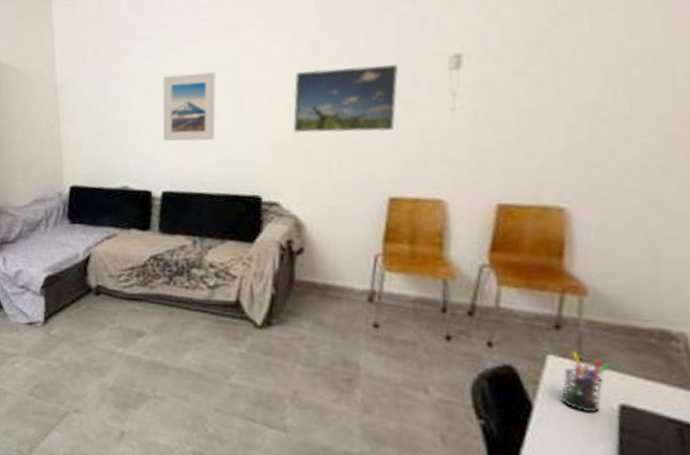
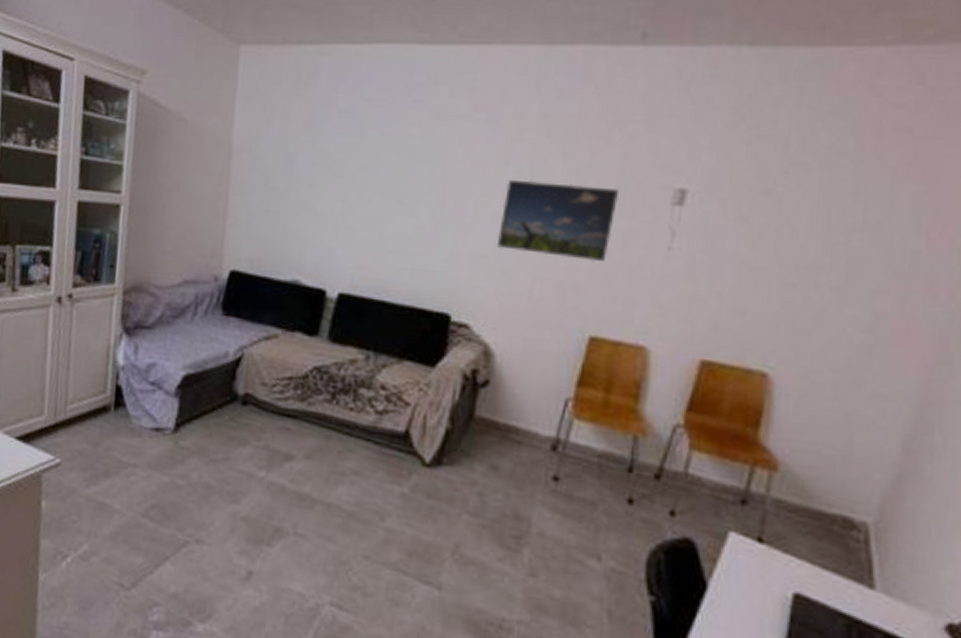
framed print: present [162,72,216,142] -> none [348,159,419,243]
pen holder: present [561,351,612,413] -> none [737,530,791,599]

